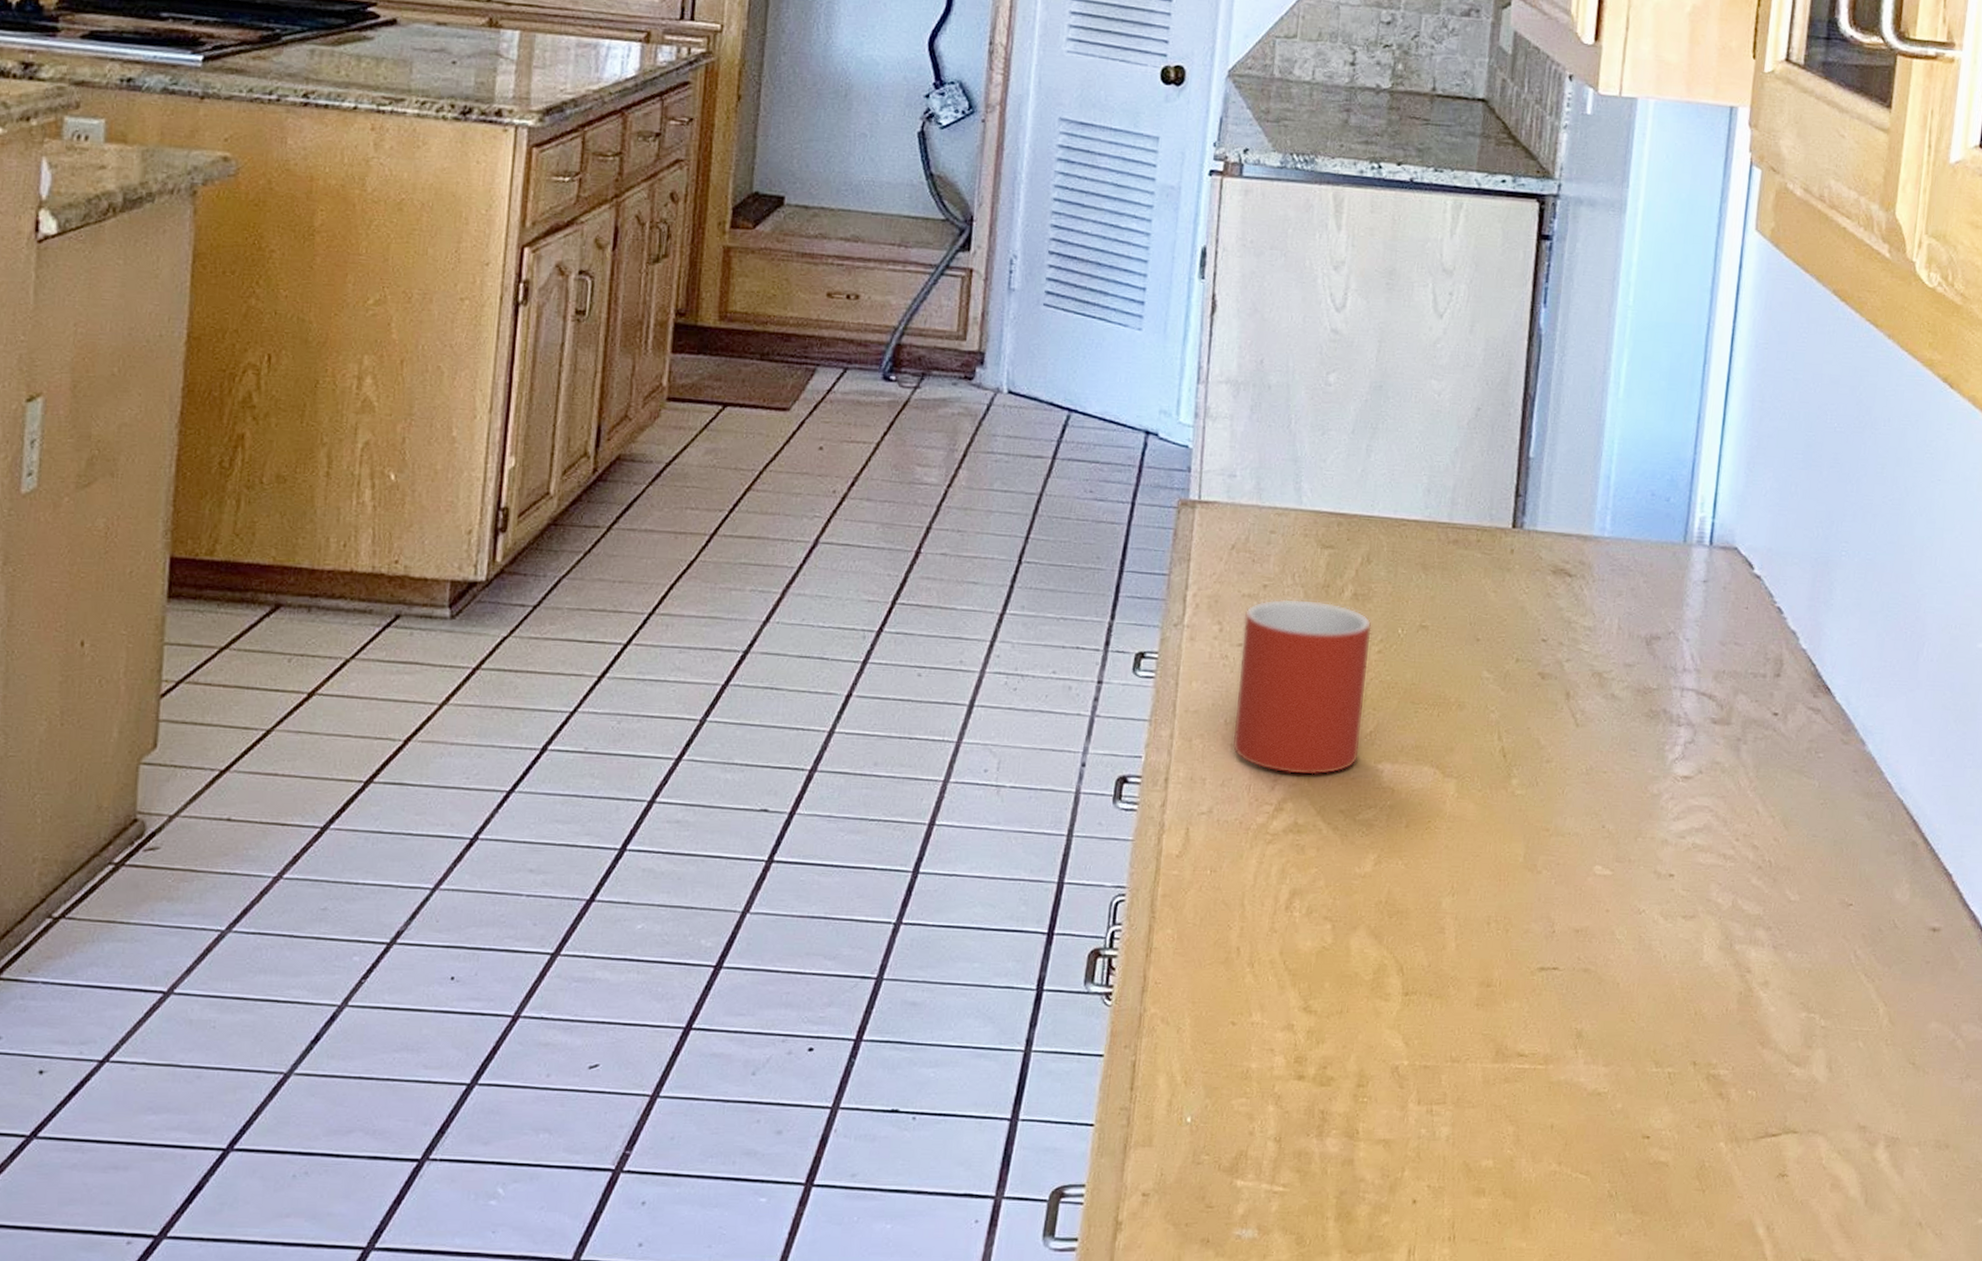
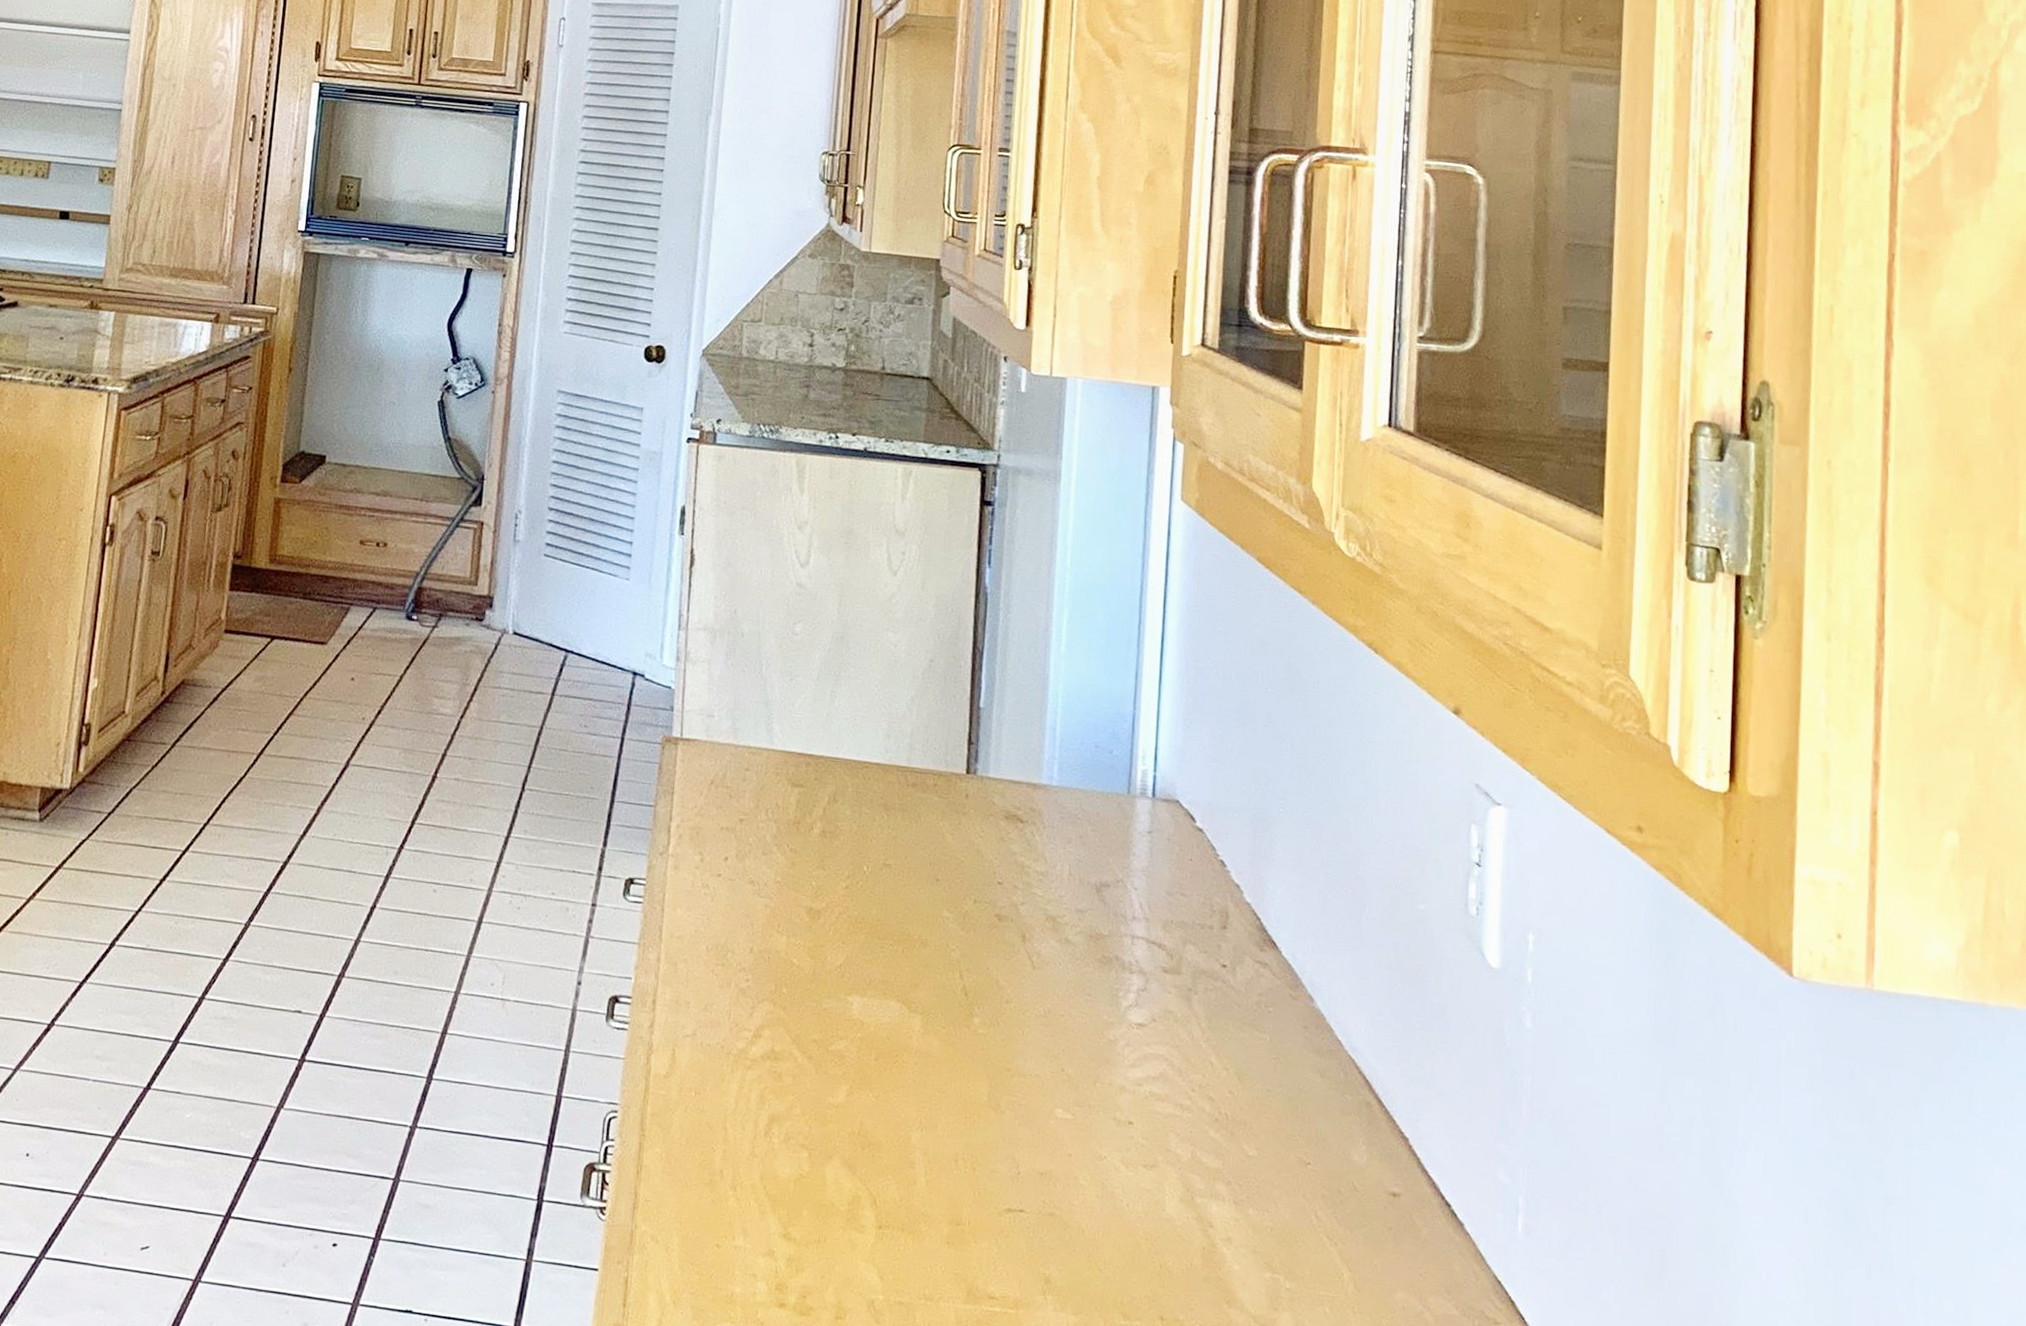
mug: present [1232,598,1372,776] -> none [713,833,839,1005]

